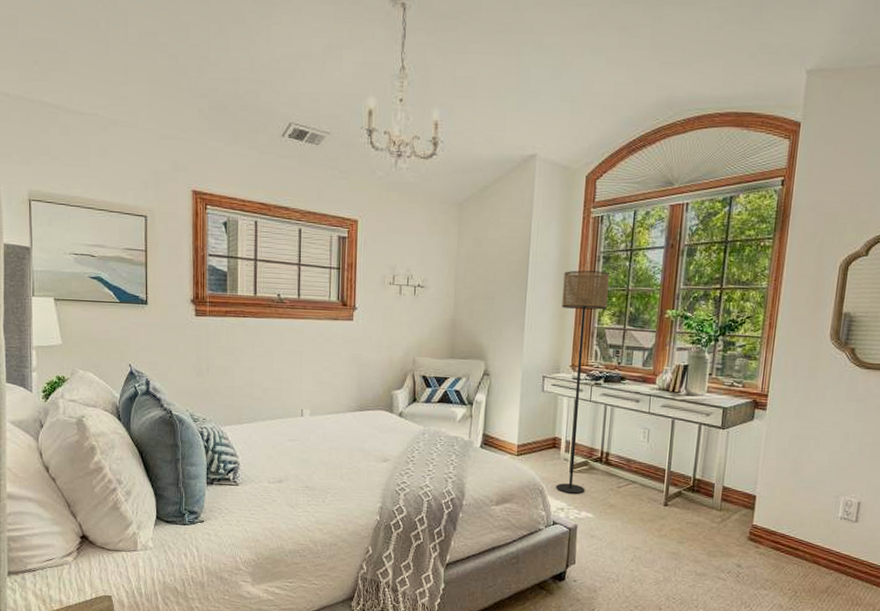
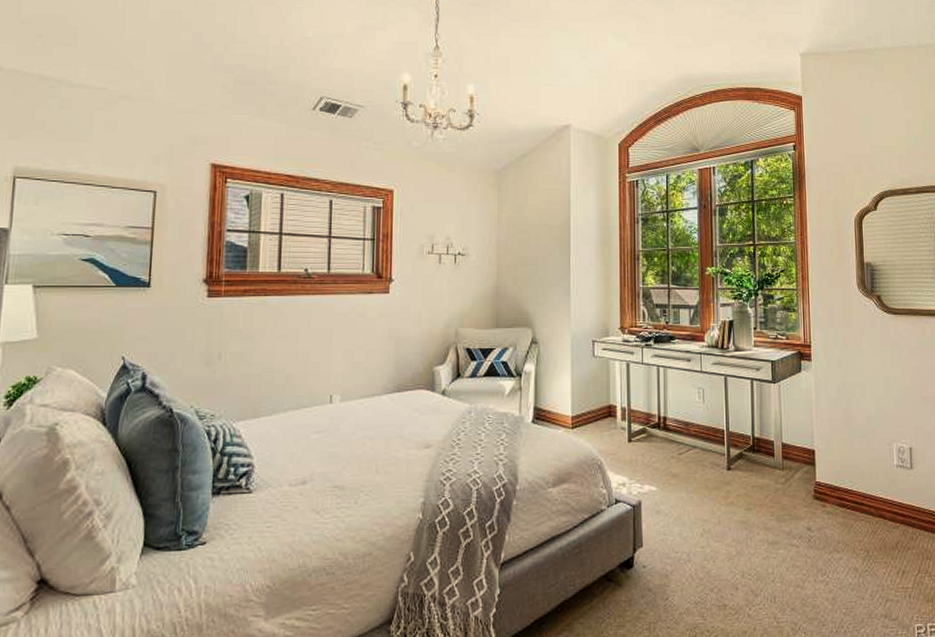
floor lamp: present [555,270,609,494] -> none [605,232,649,466]

